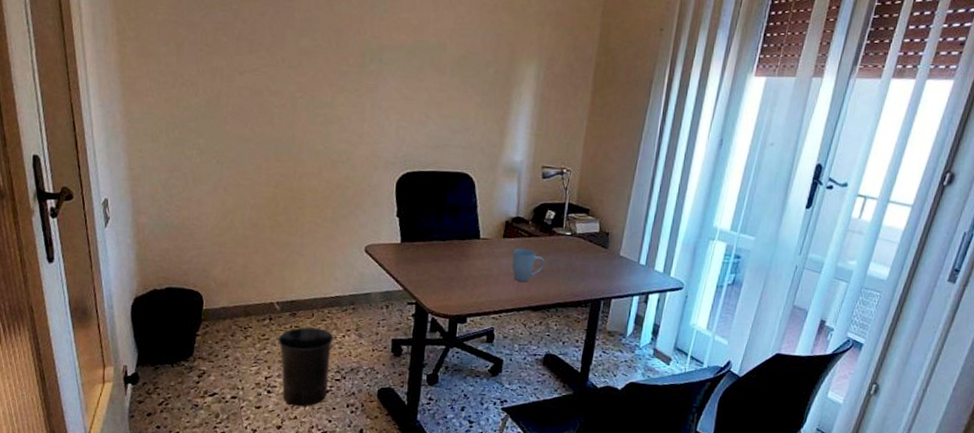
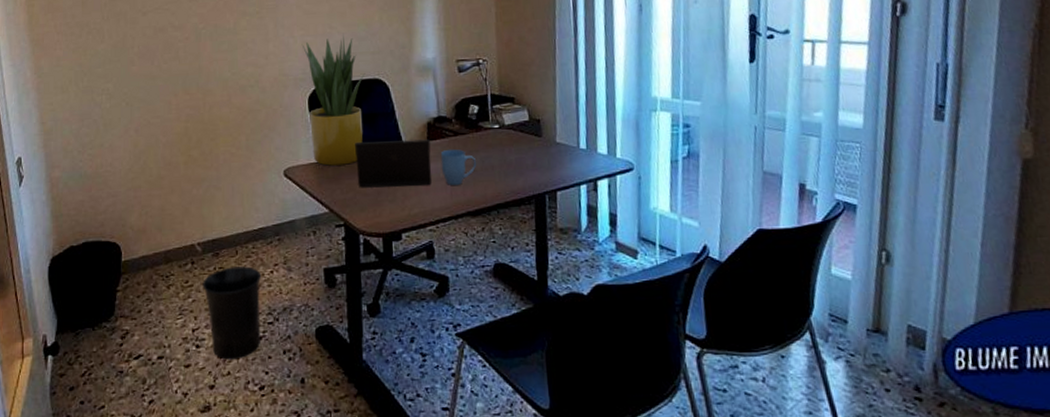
planter: none [394,126,454,250] -> present [301,35,365,166]
laptop: none [433,229,506,278] -> present [355,139,432,188]

